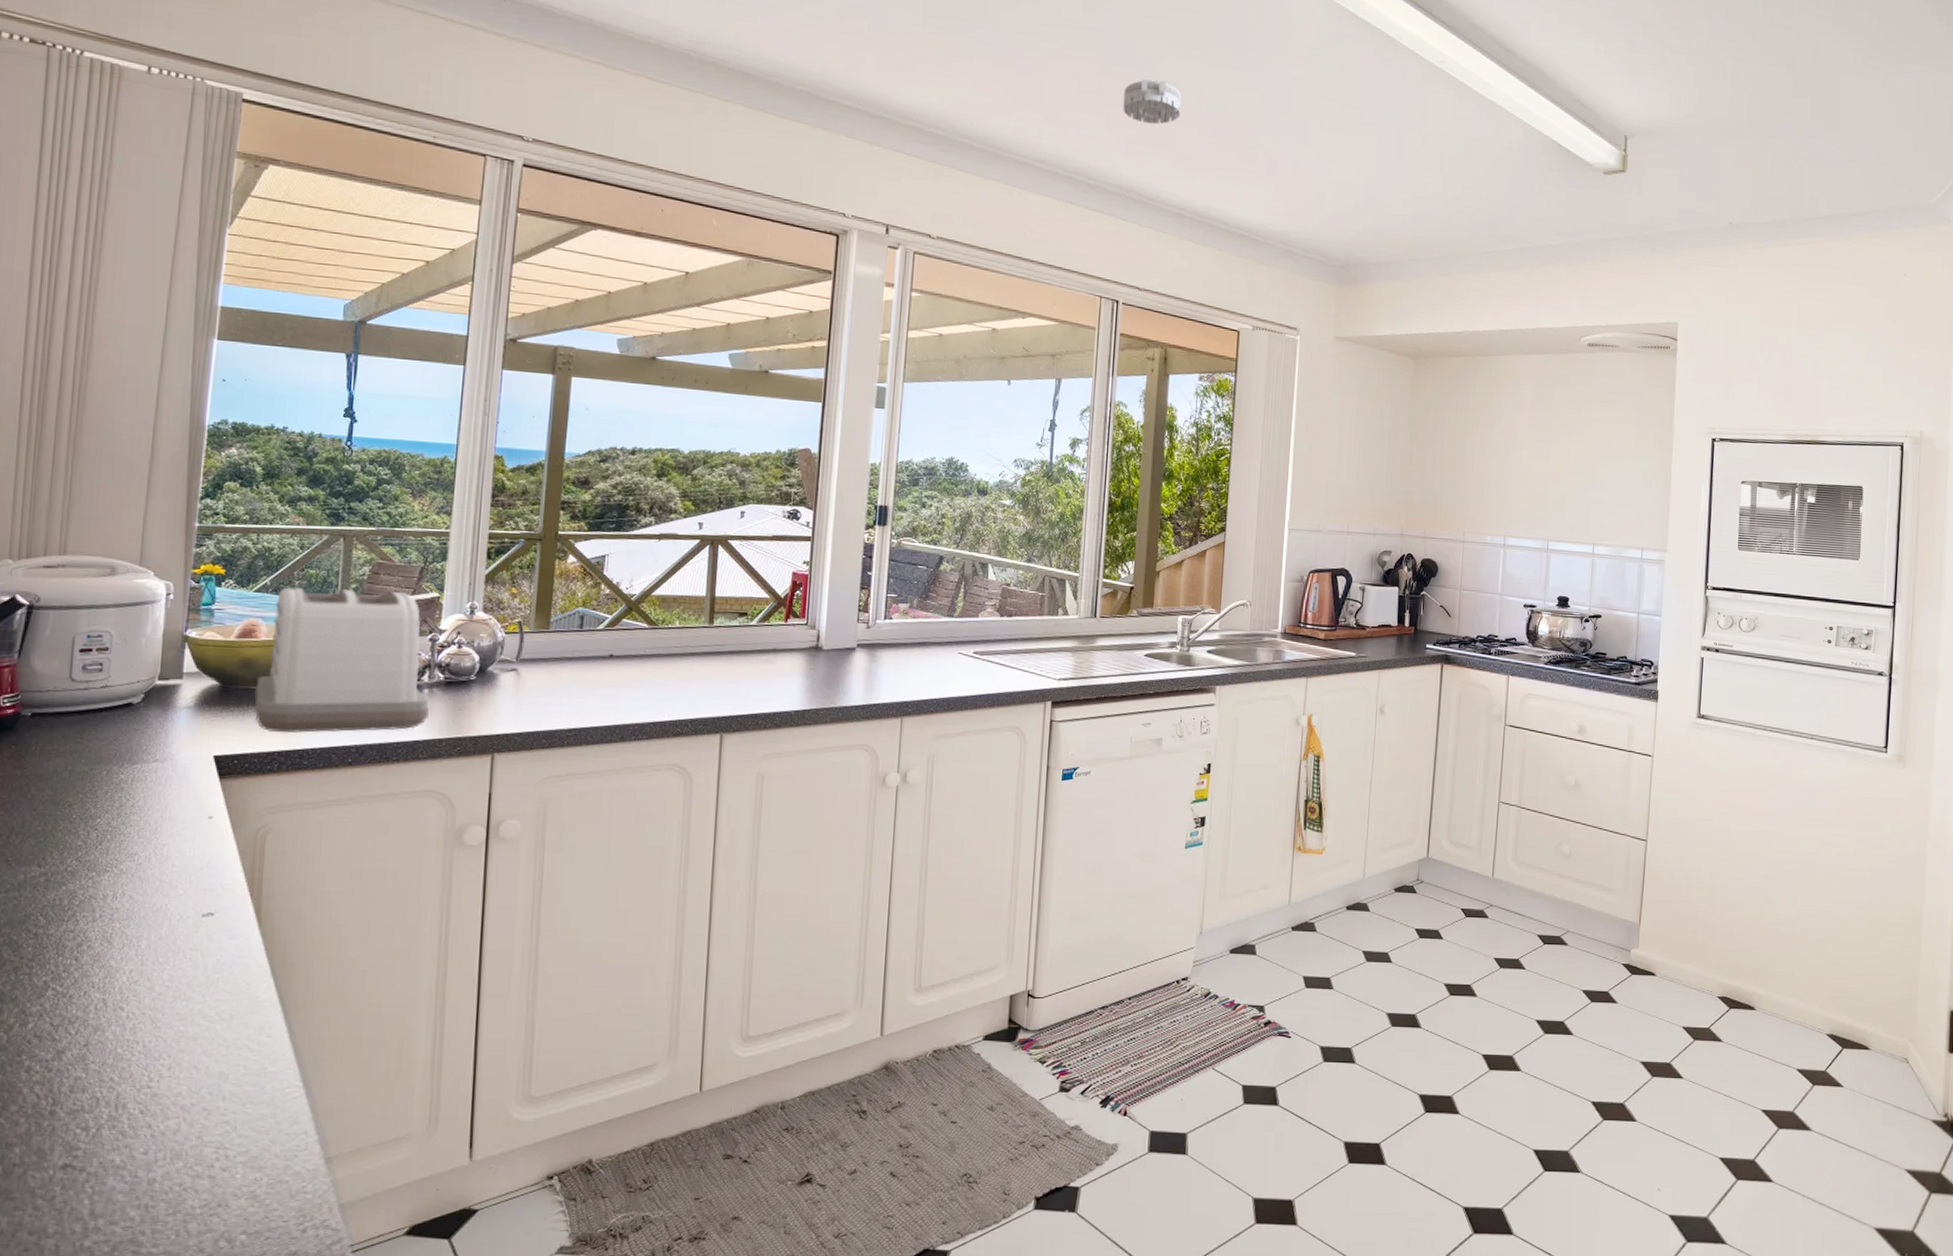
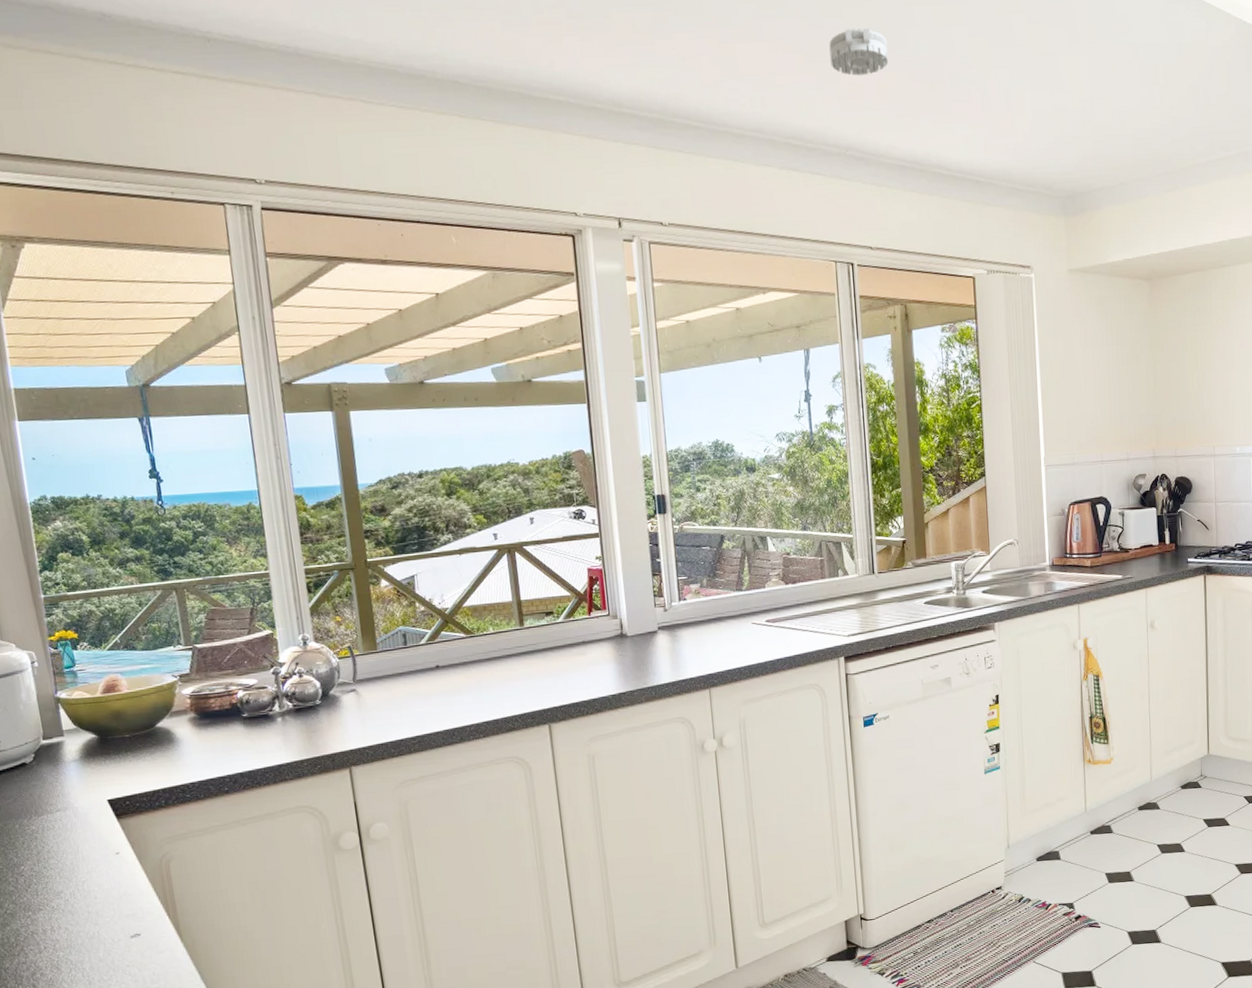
toaster: present [254,587,429,733] -> none [128,632,286,773]

